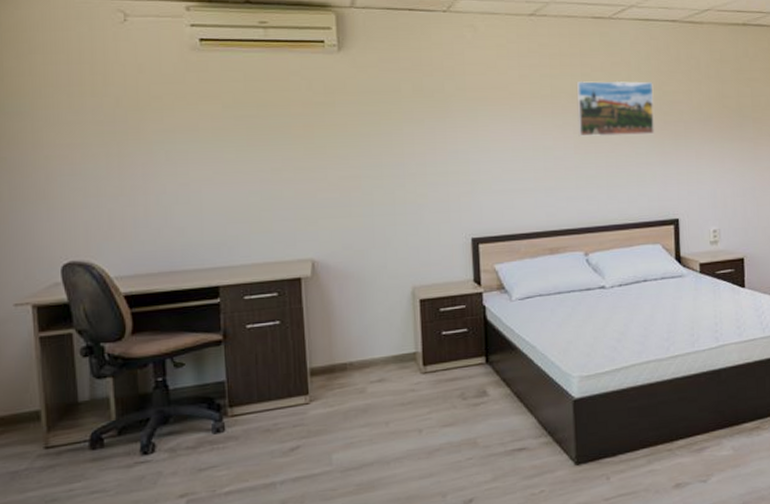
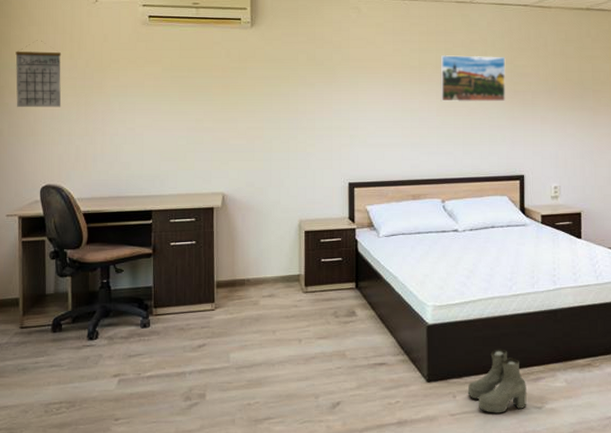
calendar: none [12,73,84,163] -> present [15,40,62,108]
boots: none [623,419,691,493] -> present [467,349,527,413]

